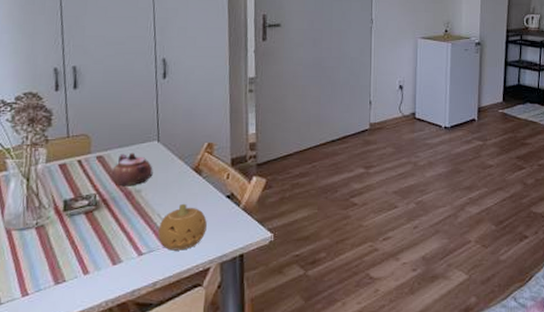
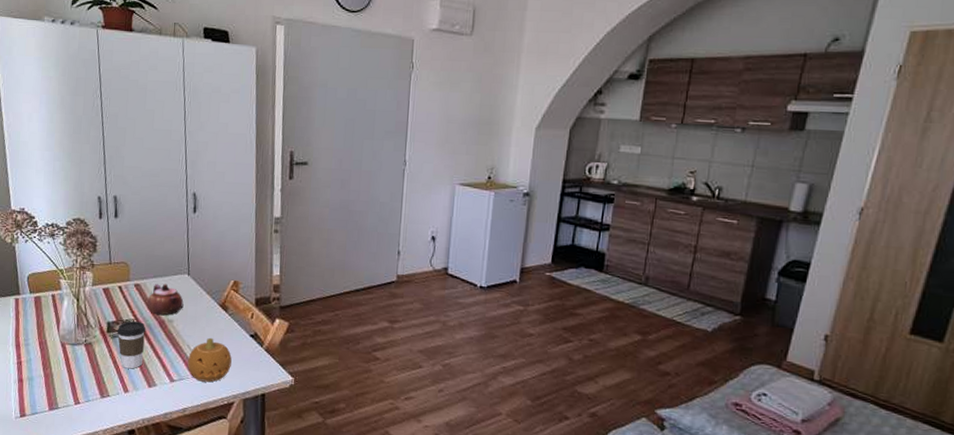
coffee cup: none [75,196,109,248] -> present [117,321,145,369]

